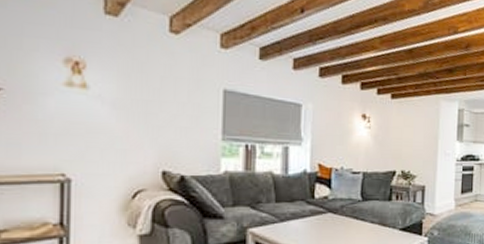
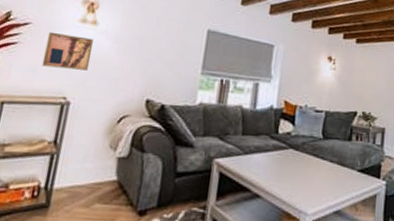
wall art: none [26,98,88,142] -> present [41,31,94,71]

